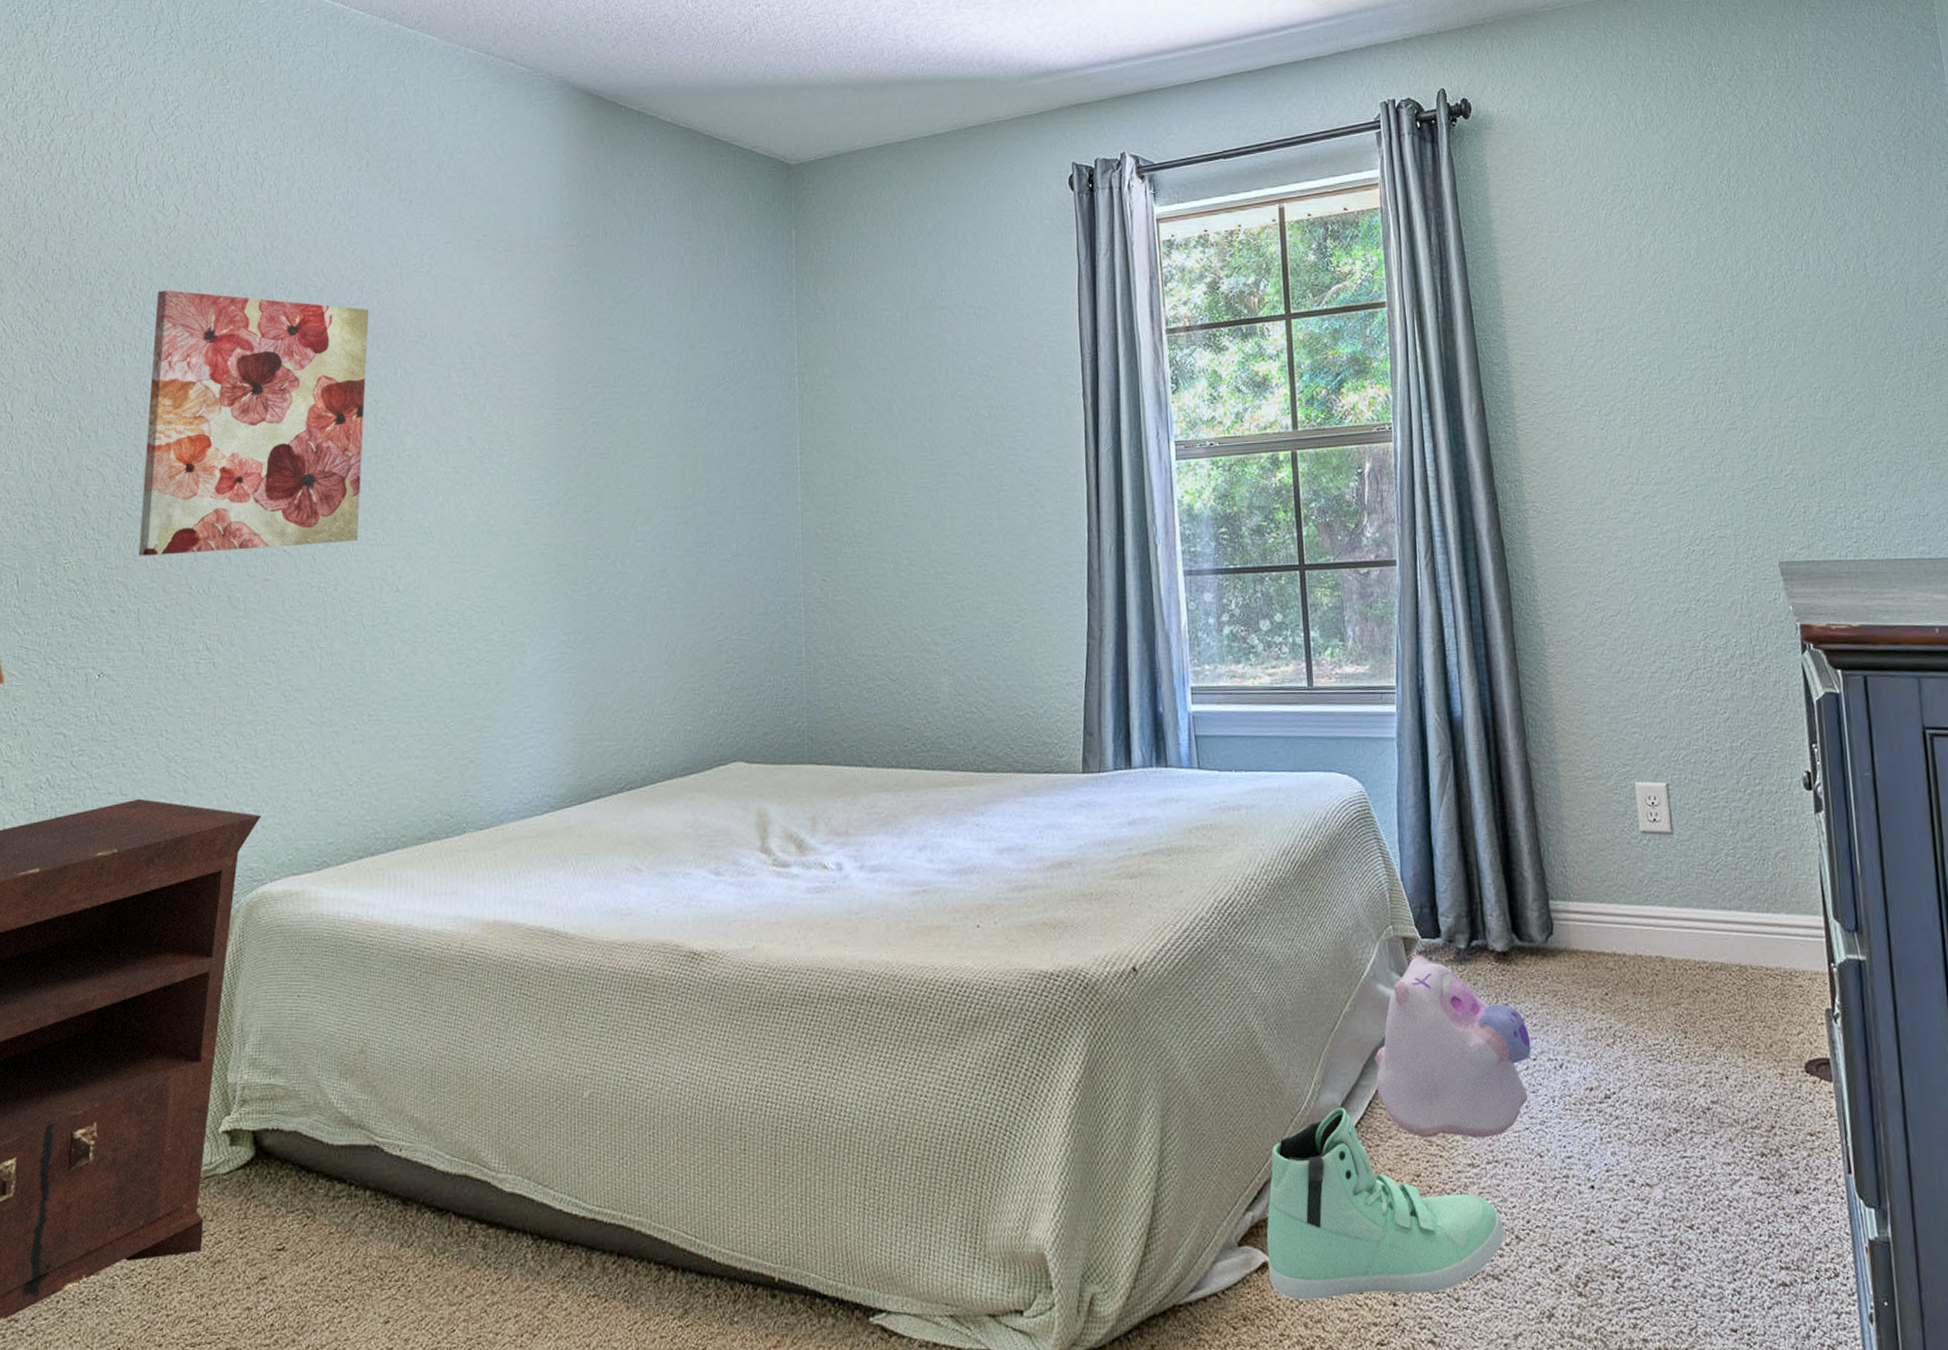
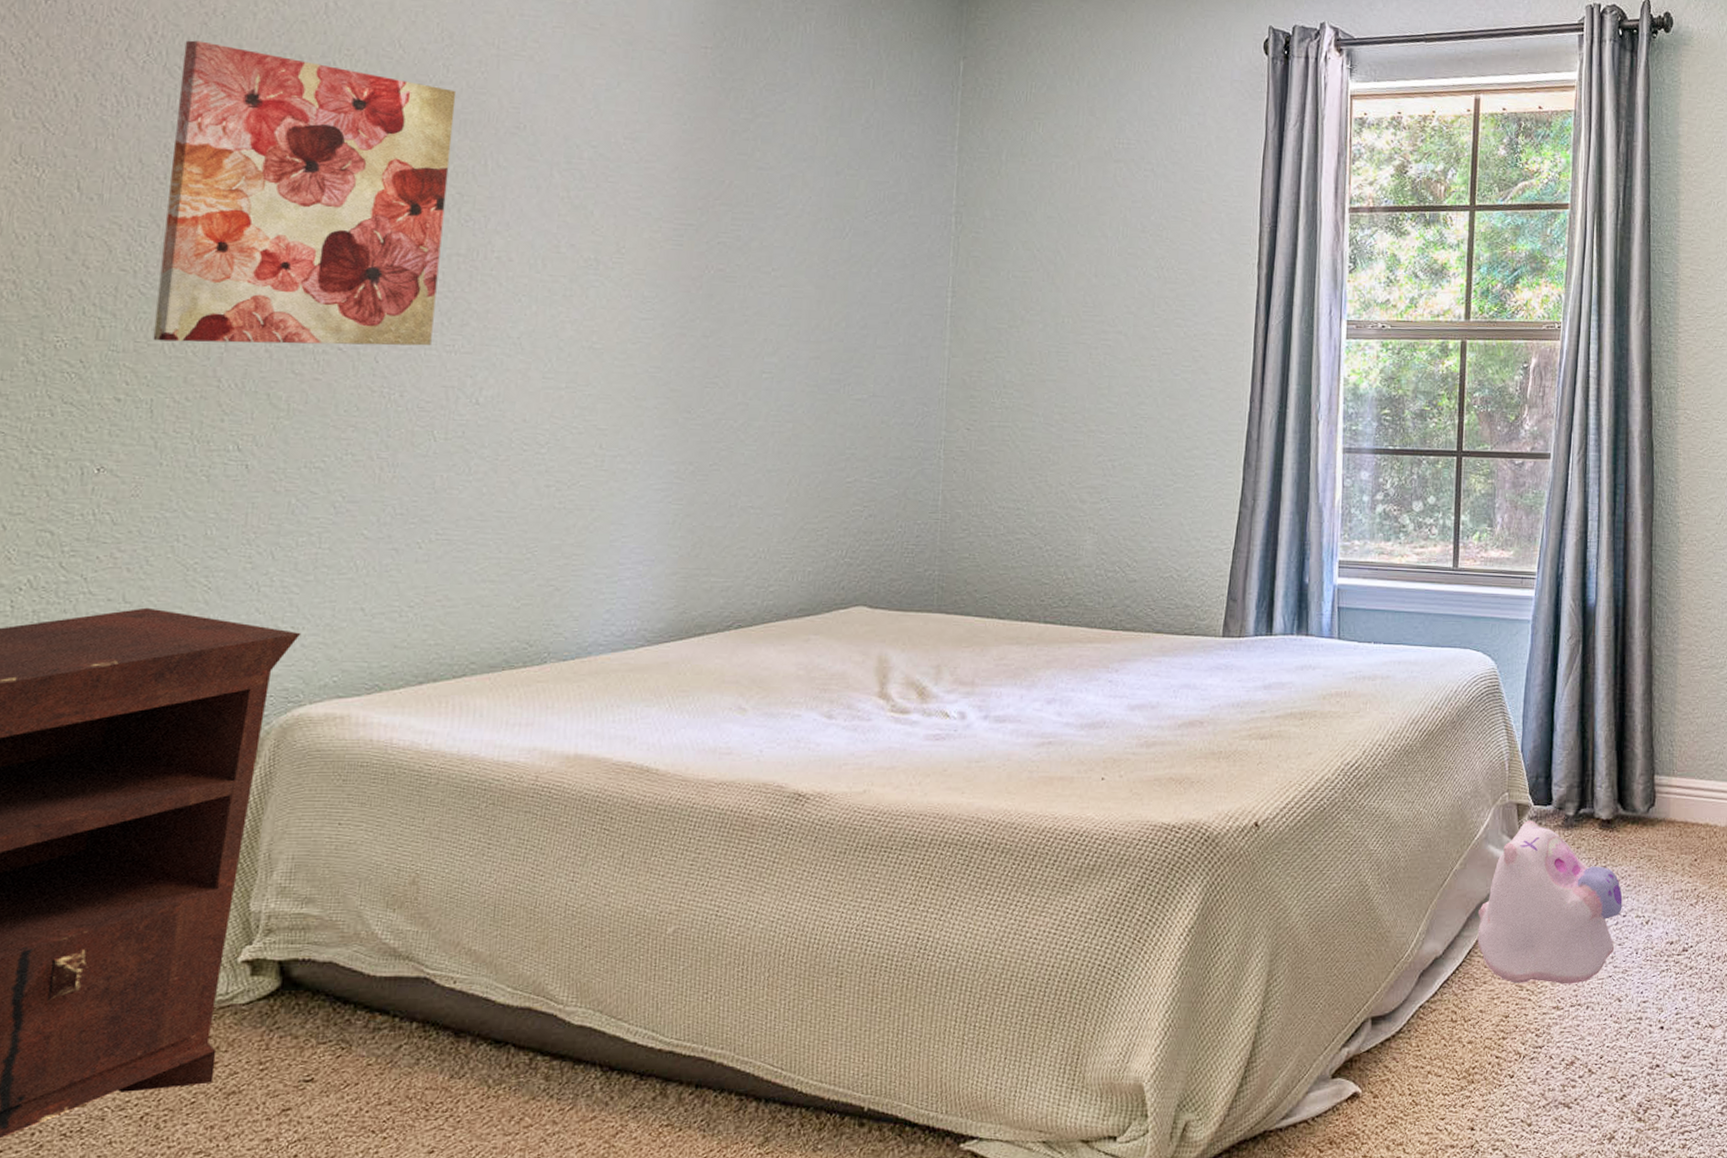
sneaker: present [1266,1108,1505,1300] -> none [1357,956,1579,1126]

